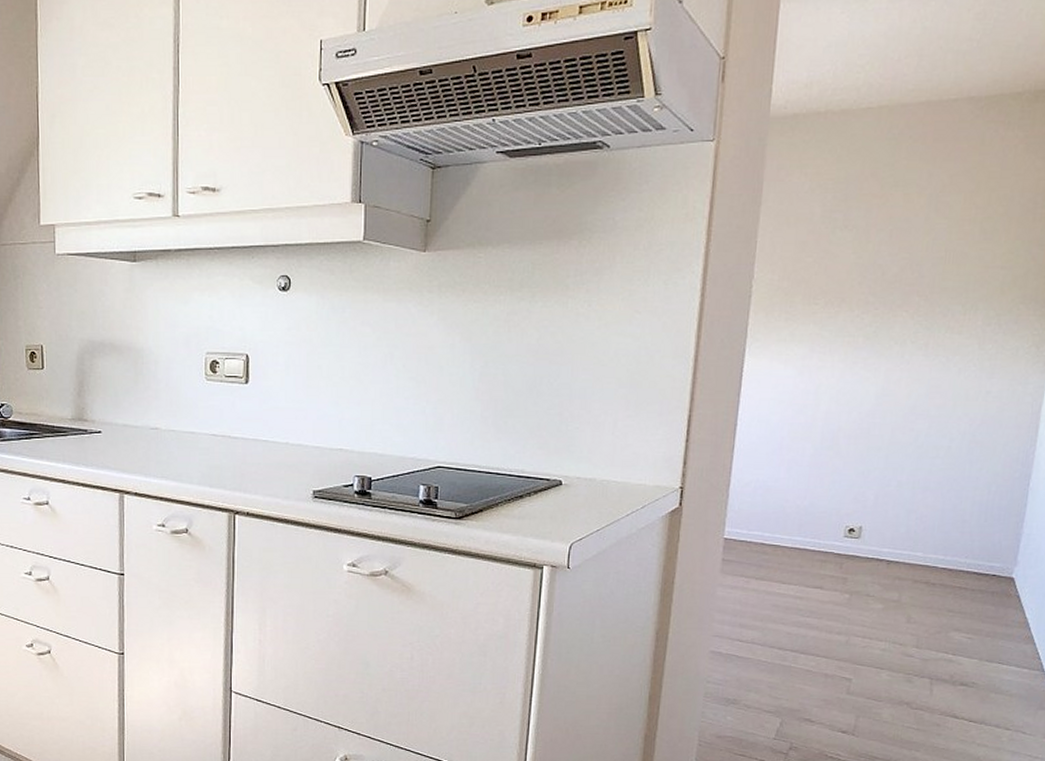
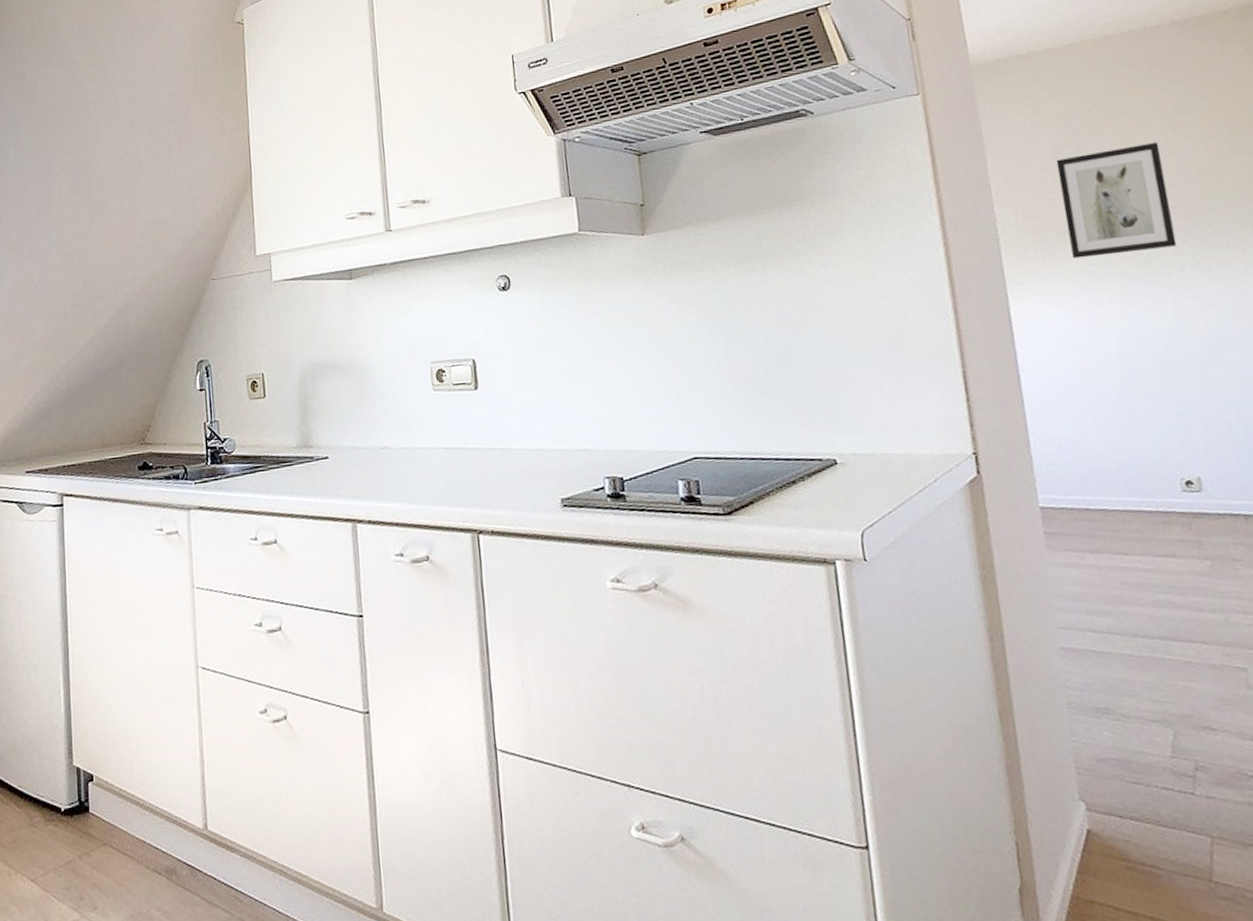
wall art: none [811,218,919,323] -> present [1056,141,1177,259]

